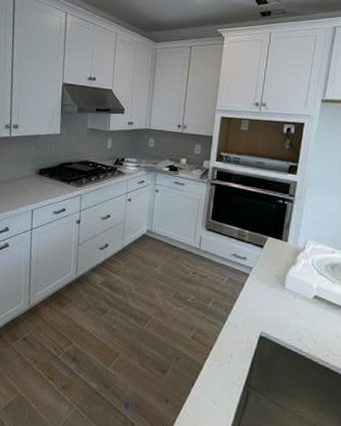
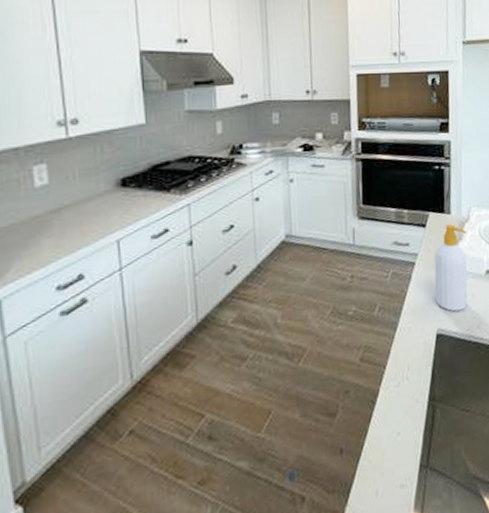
soap bottle: none [262,250,300,323] -> present [434,224,468,312]

